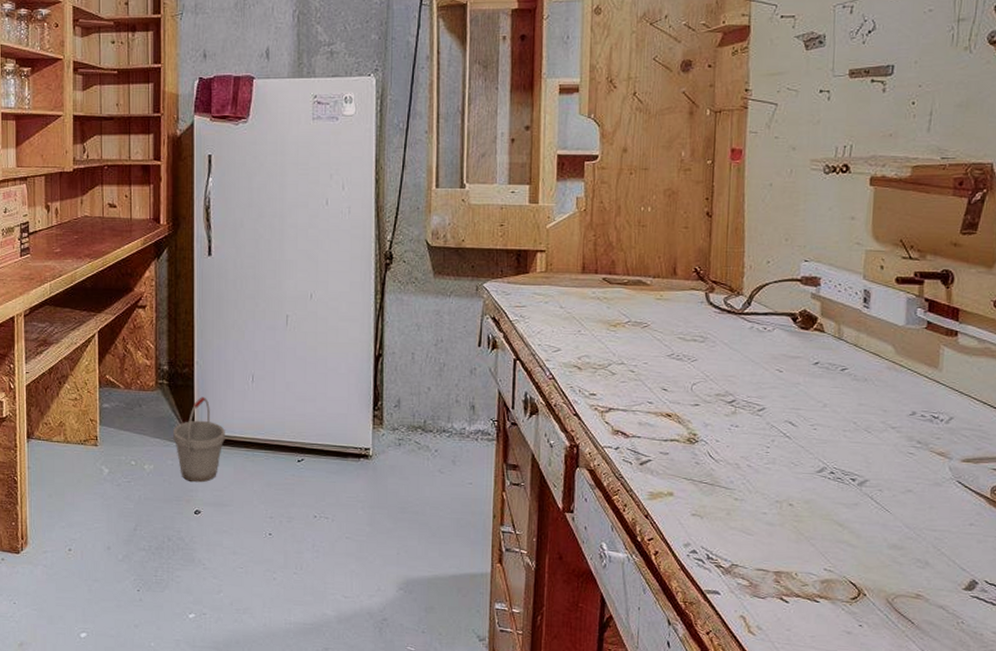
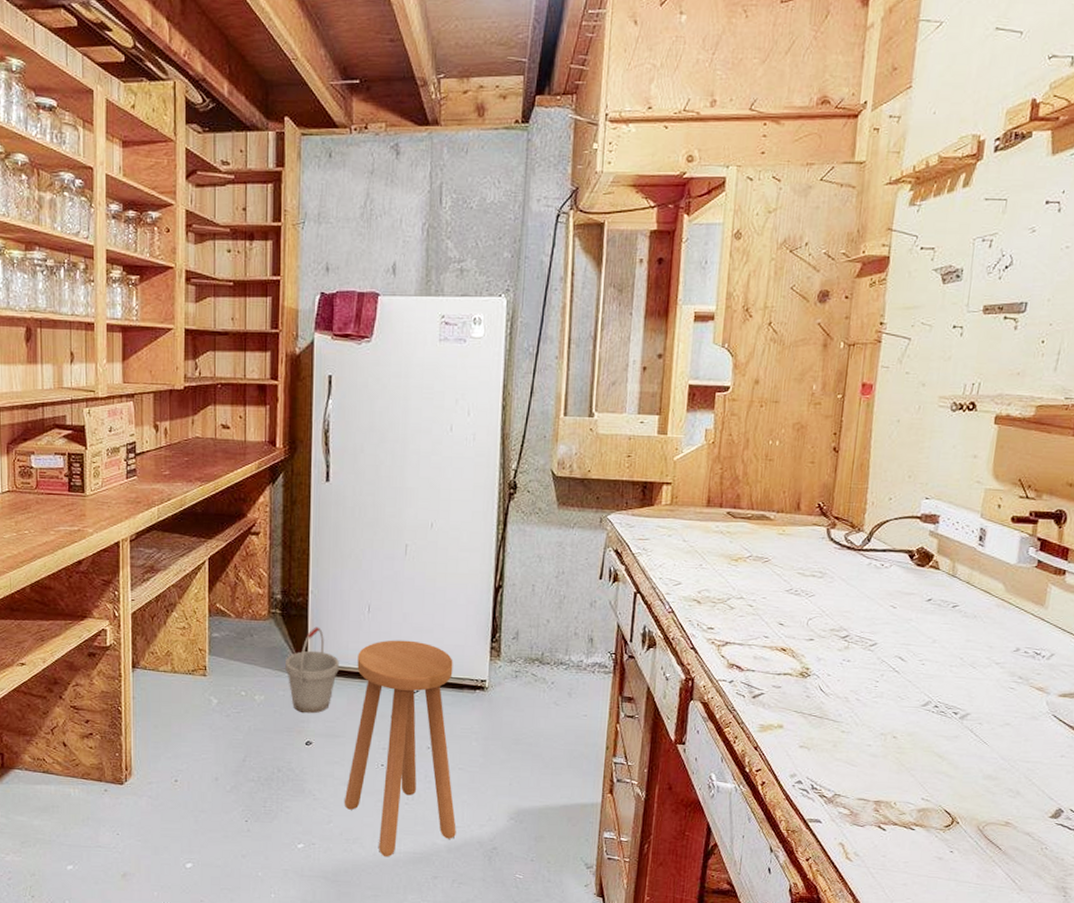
stool: none [234,409,346,628] -> present [345,640,456,857]

